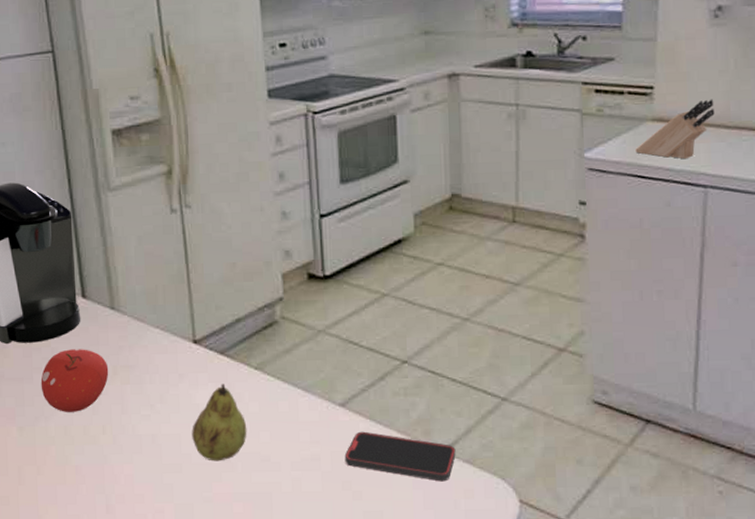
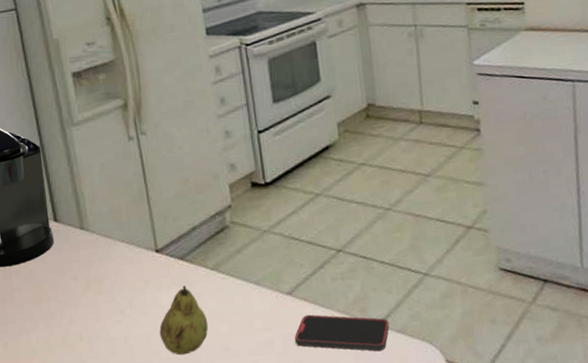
fruit: present [40,349,109,412] -> none [21,267,82,326]
knife block: present [635,99,715,160] -> none [514,9,575,60]

